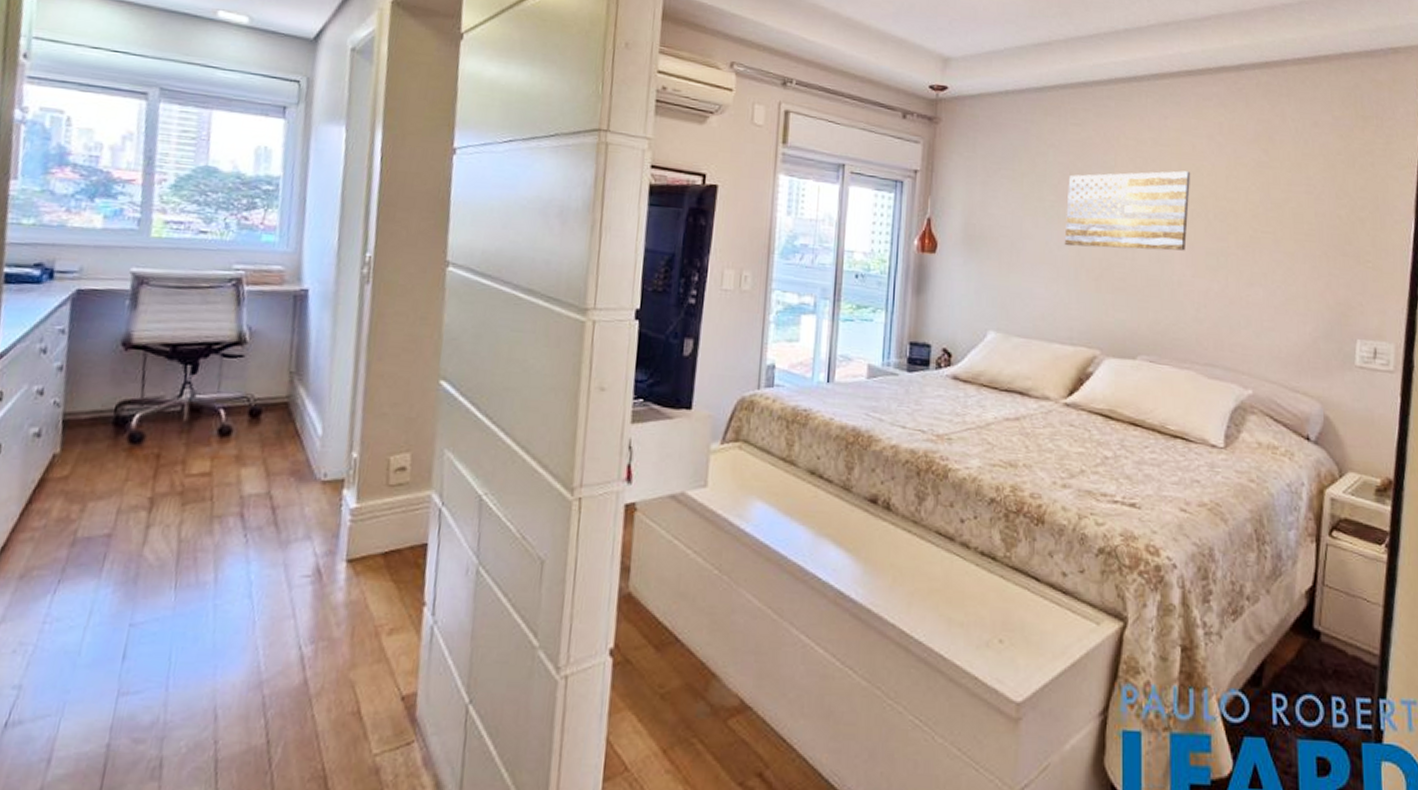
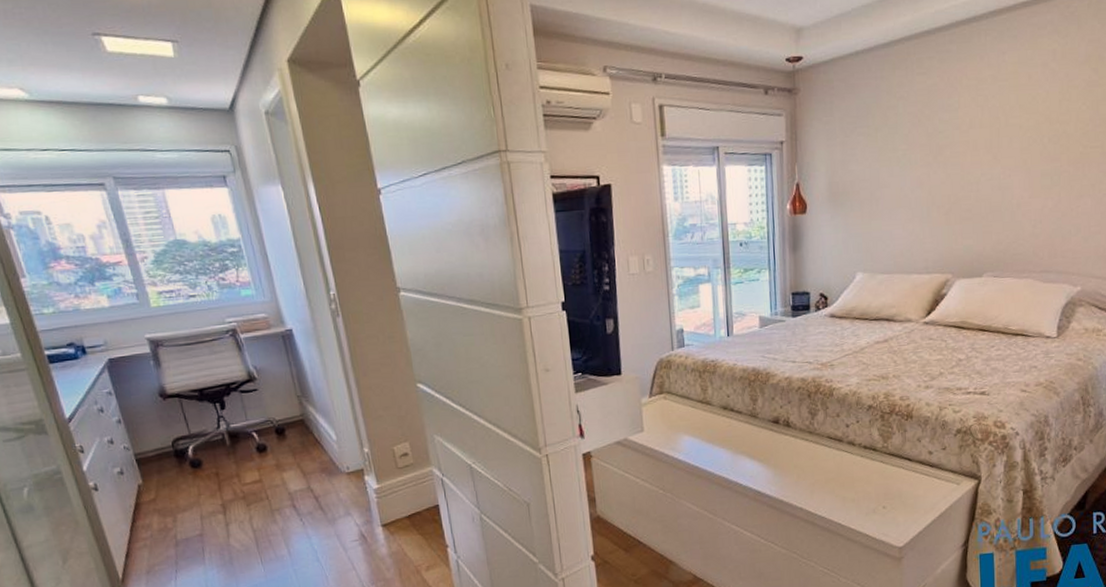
wall art: present [1064,171,1191,251] -> none [917,102,1028,189]

